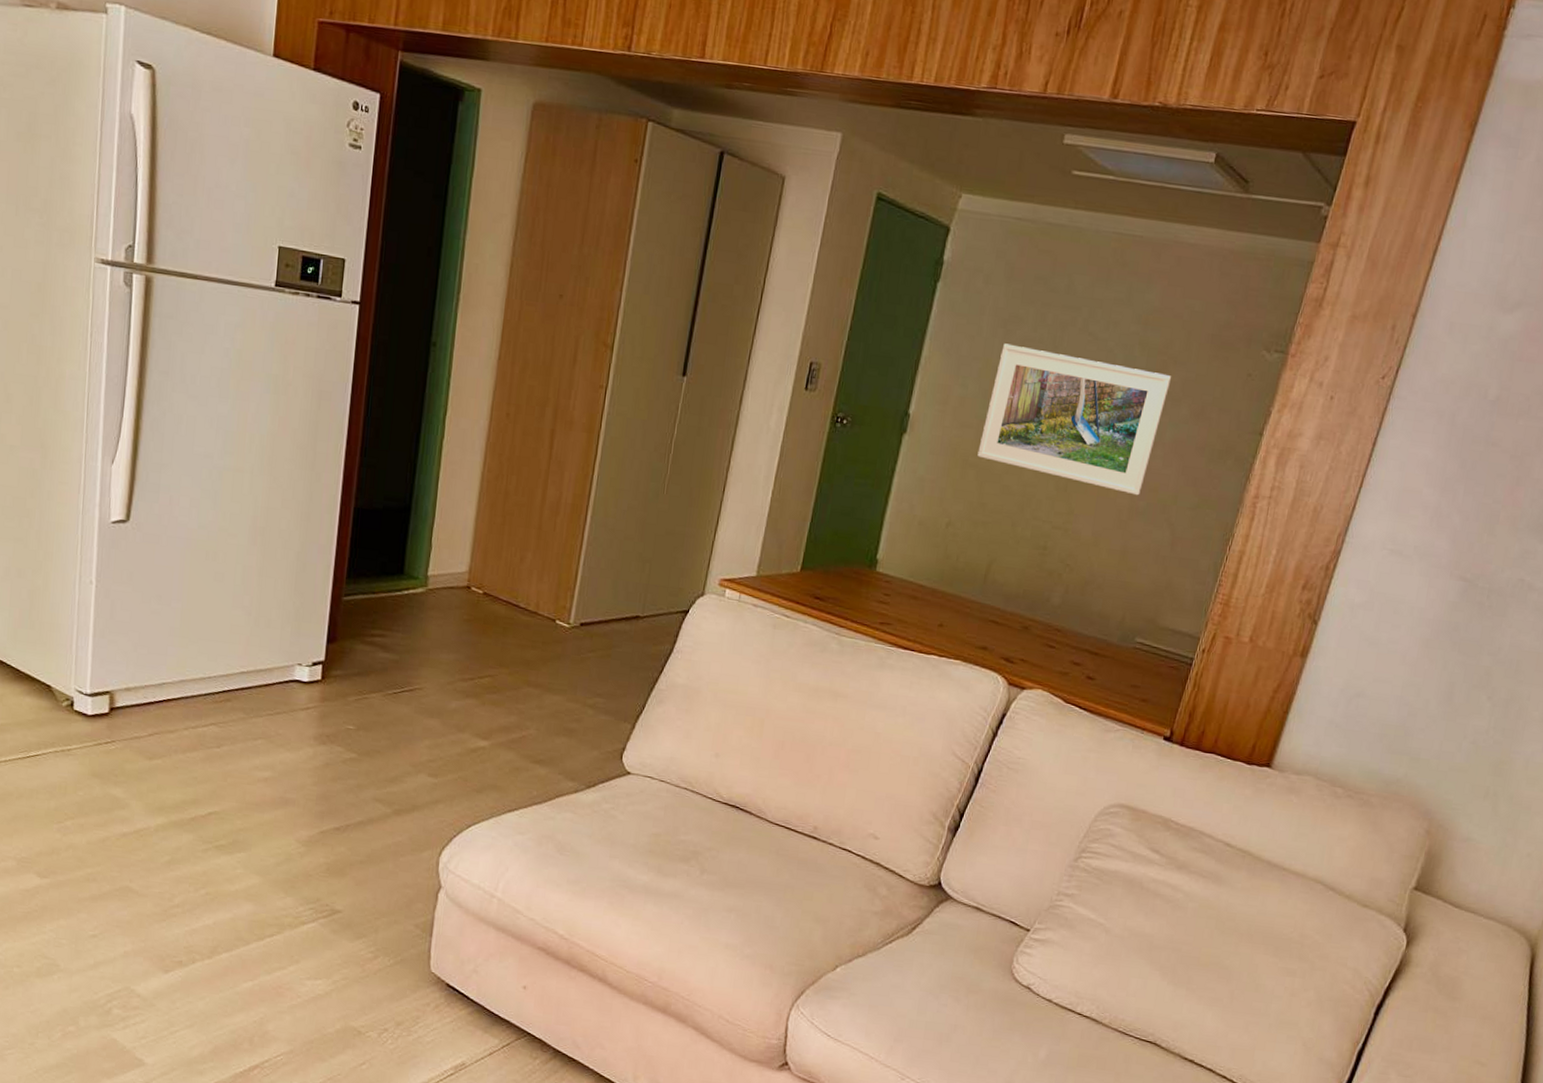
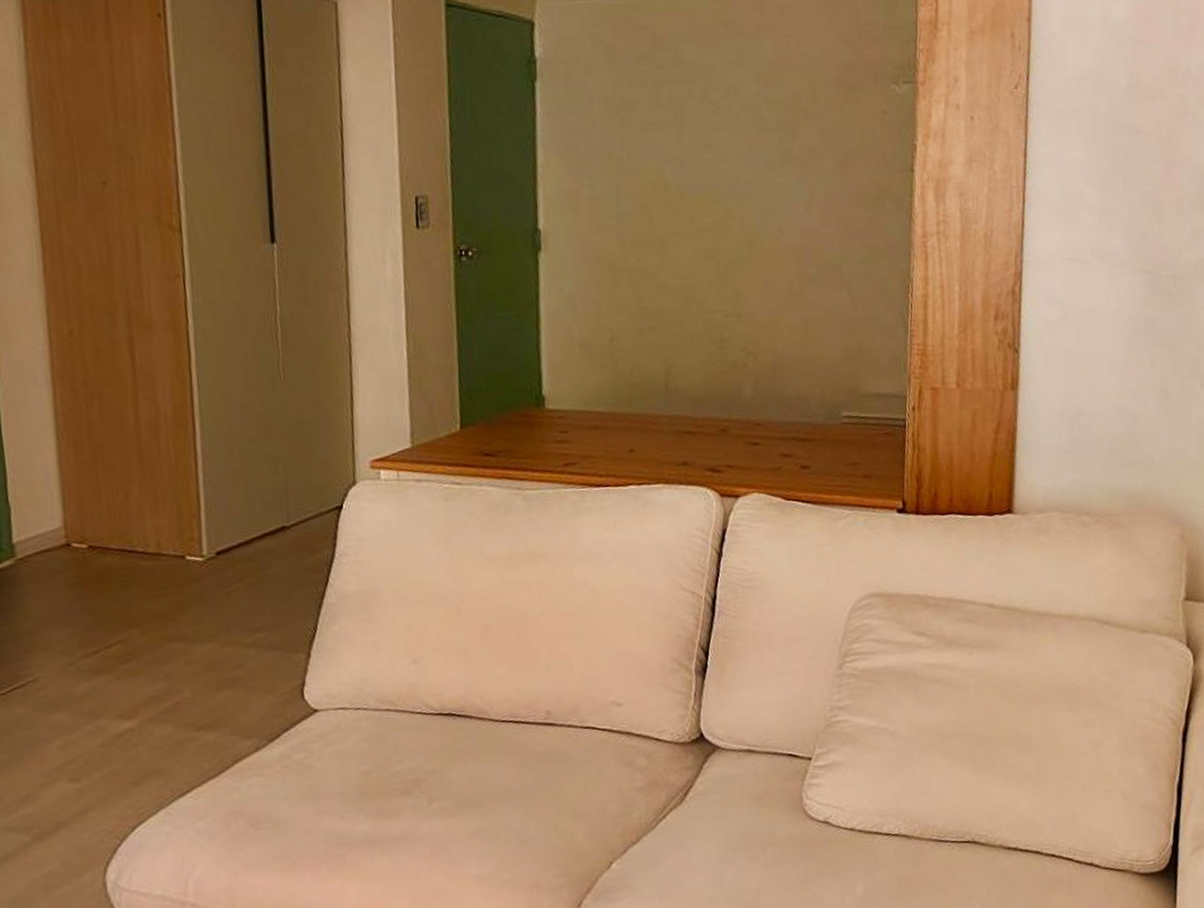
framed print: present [977,343,1172,496] -> none [622,129,808,262]

